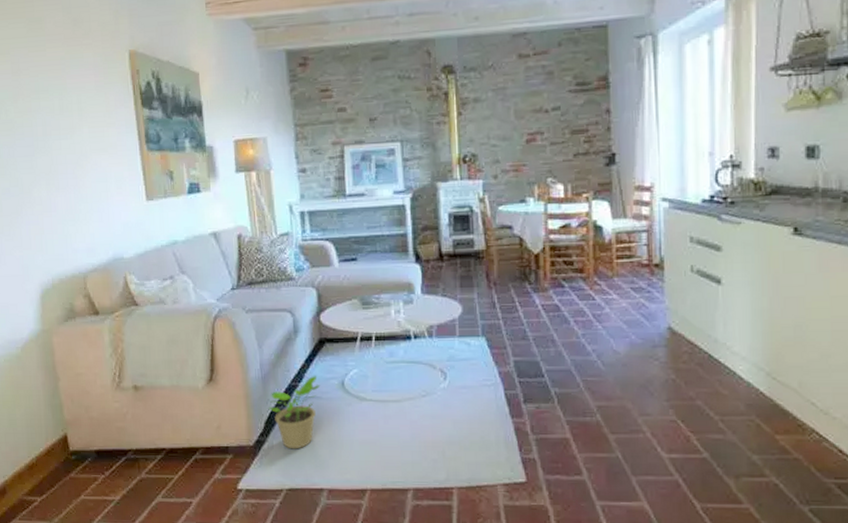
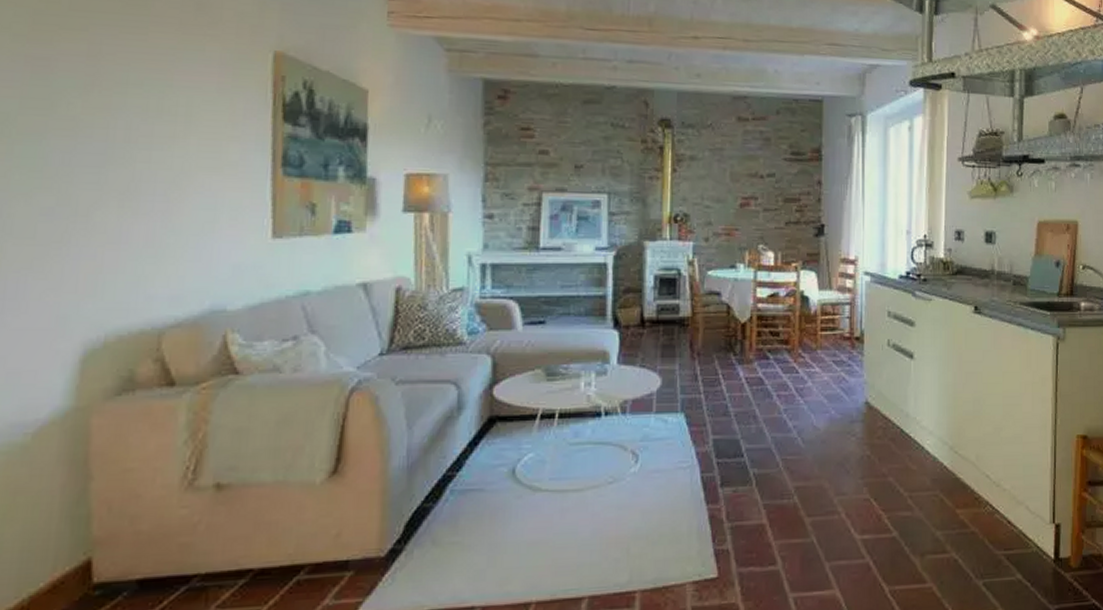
potted plant: present [268,375,320,449] -> none [411,461,485,558]

